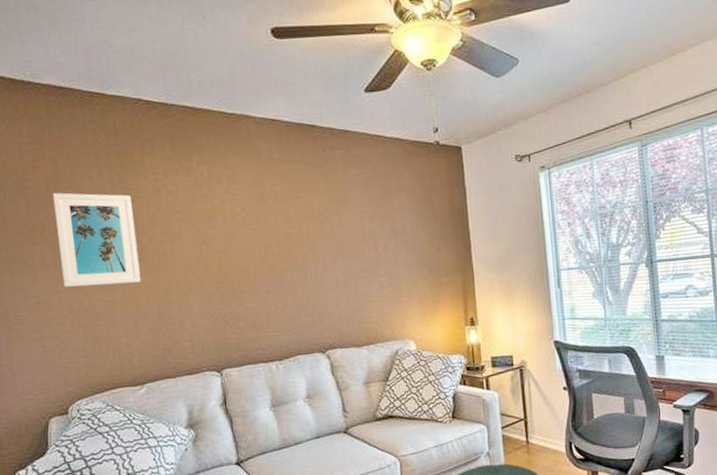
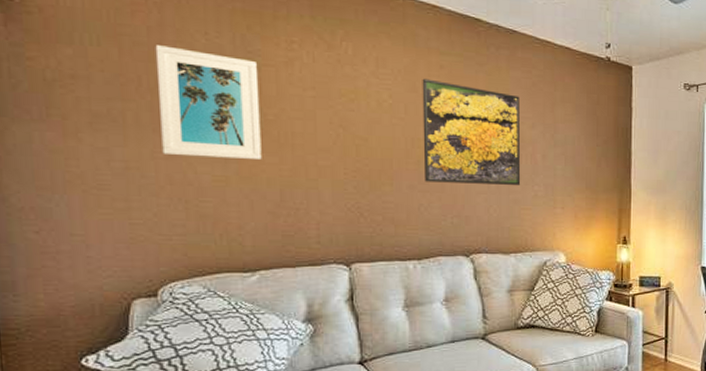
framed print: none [268,188,366,286] -> present [422,78,521,185]

